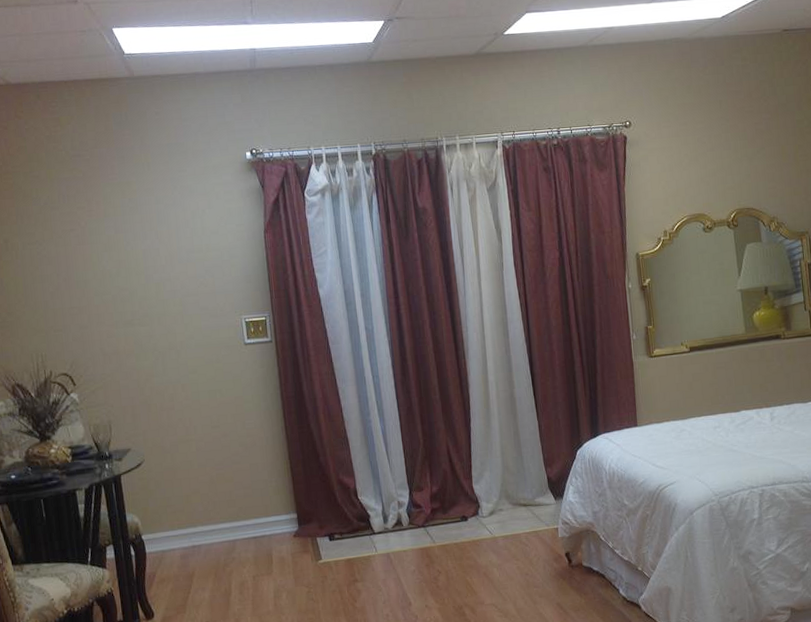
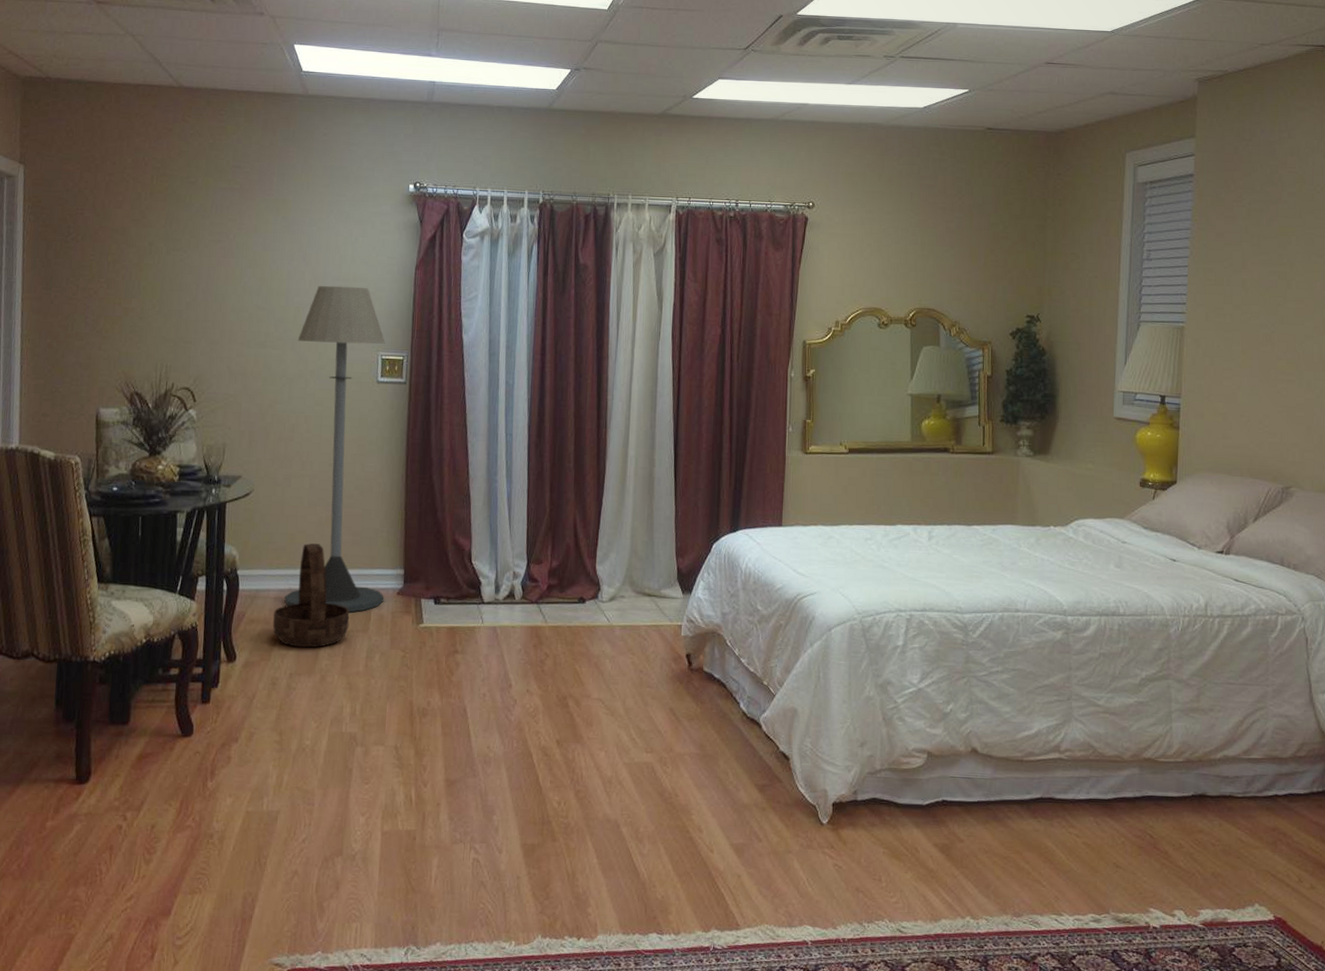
floor lamp: none [162,256,283,562] -> present [284,285,385,613]
basket: none [181,501,254,598] -> present [272,543,350,648]

